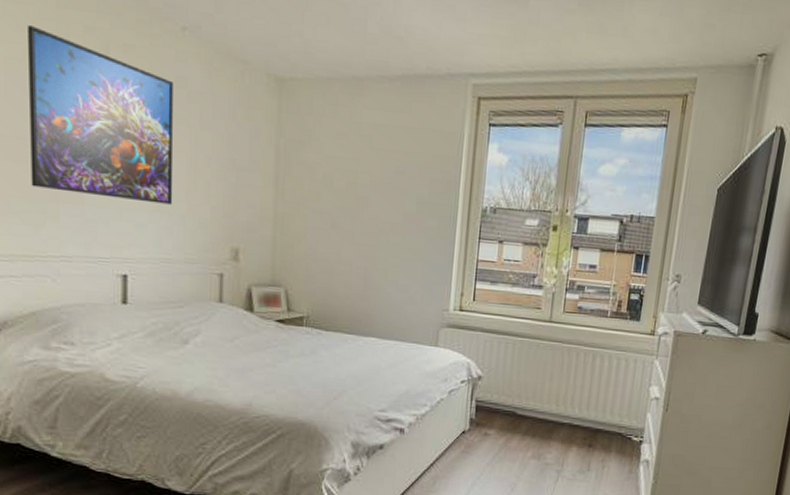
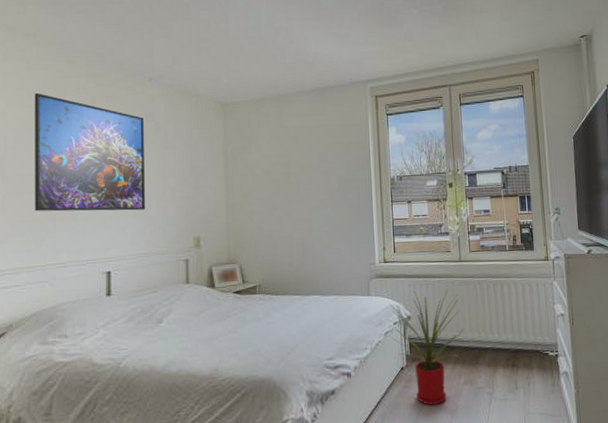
house plant: none [458,348,541,475] -> present [389,289,464,405]

